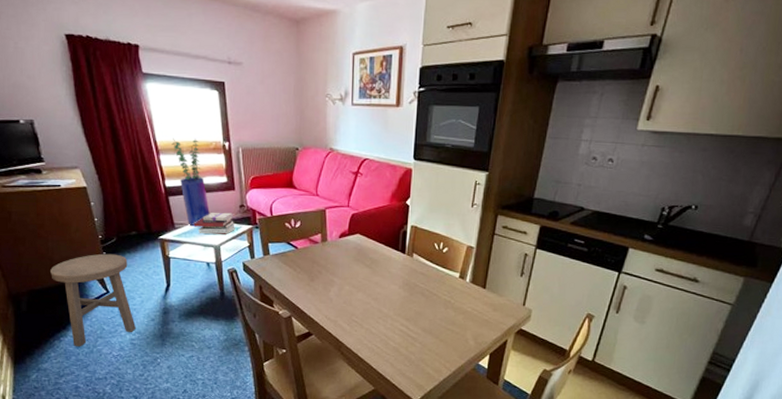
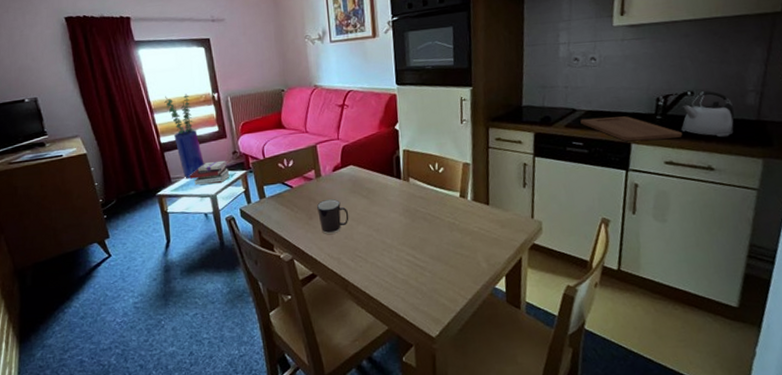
stool: present [50,253,136,346] -> none [54,216,138,317]
mug: none [319,264,350,298] -> present [316,199,349,235]
cutting board: none [586,218,678,248] -> present [580,116,683,142]
kettle: none [677,206,731,253] -> present [681,90,735,138]

